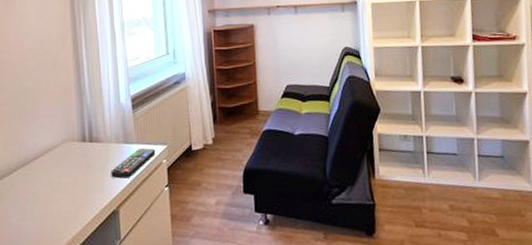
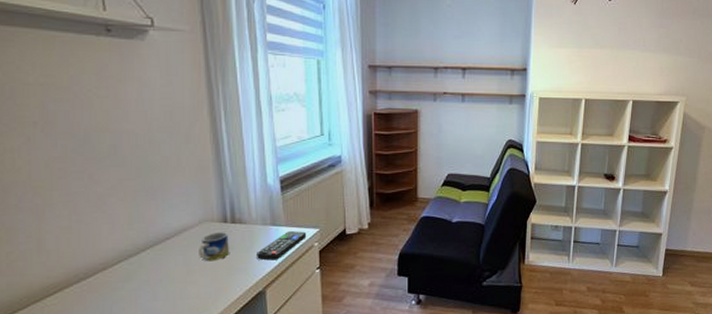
mug: none [61,151,88,181] -> present [199,232,230,262]

